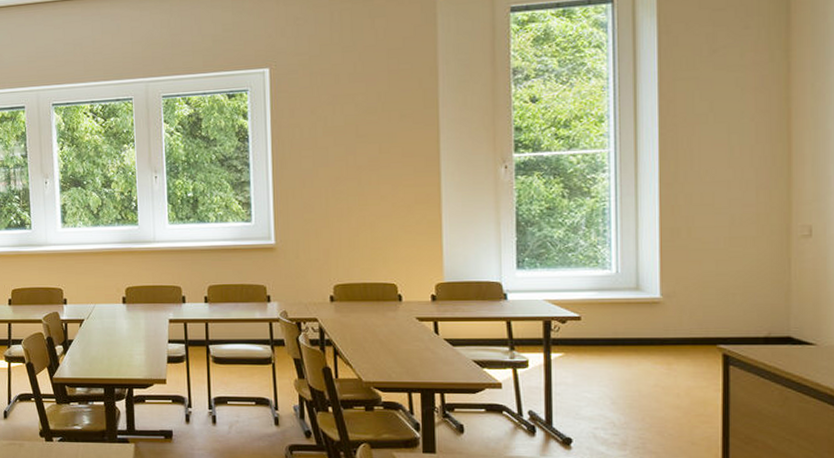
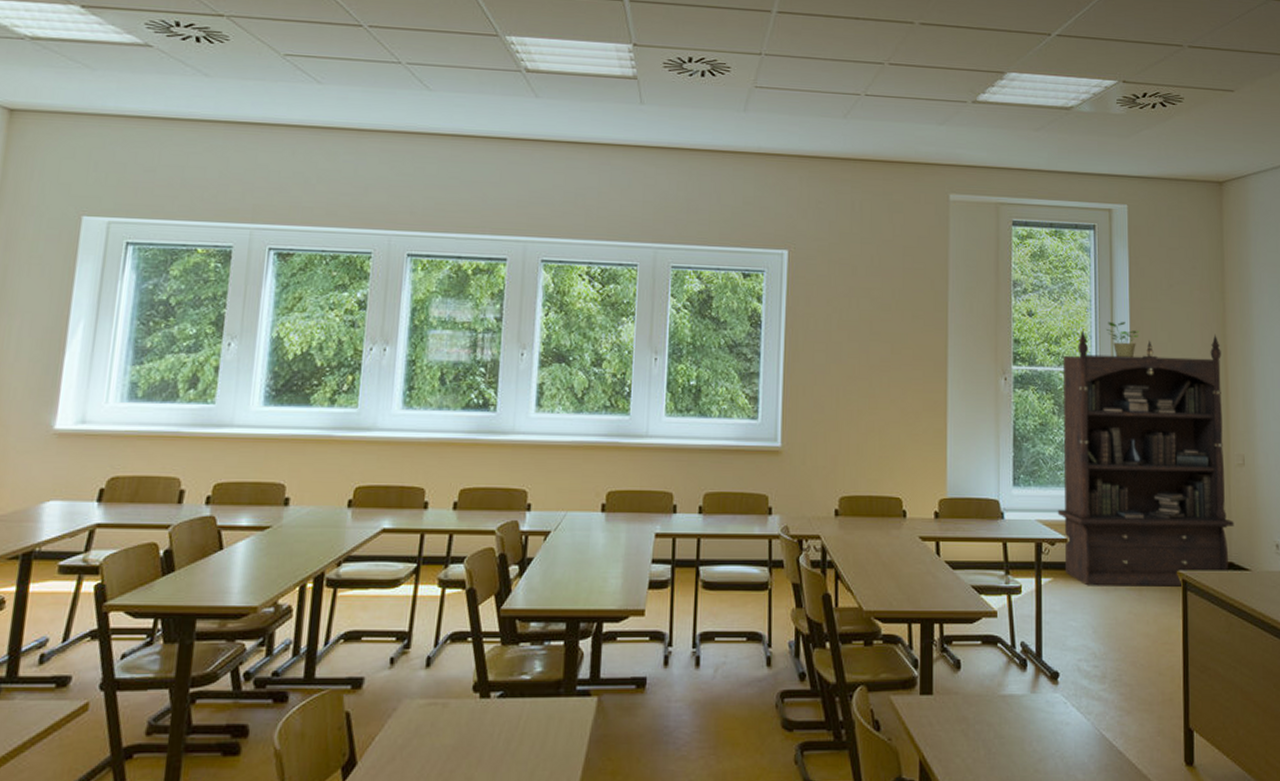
bookcase: none [568,97,795,361] -> present [1057,329,1234,587]
potted plant: none [628,97,671,134] -> present [1107,321,1140,357]

